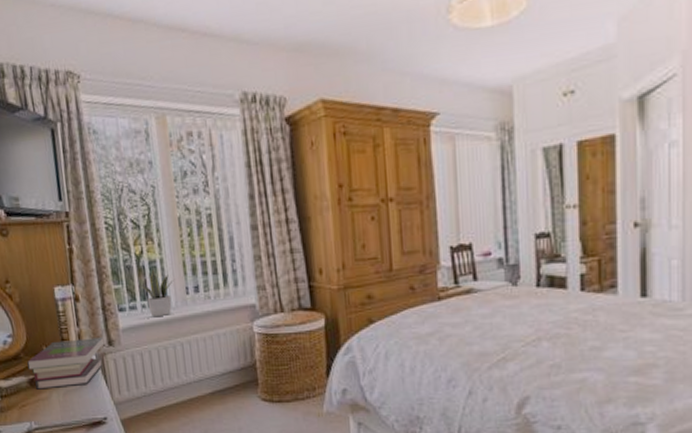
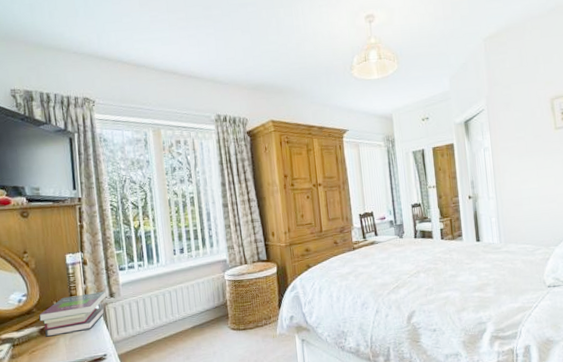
potted plant: present [141,269,173,318] -> none [138,238,164,274]

